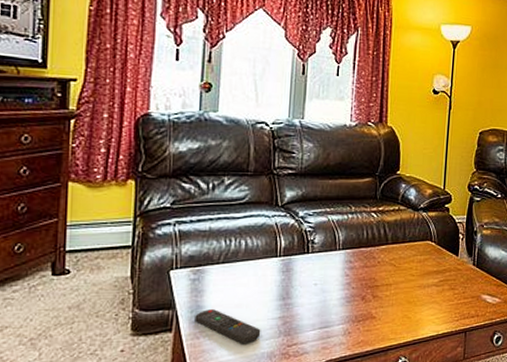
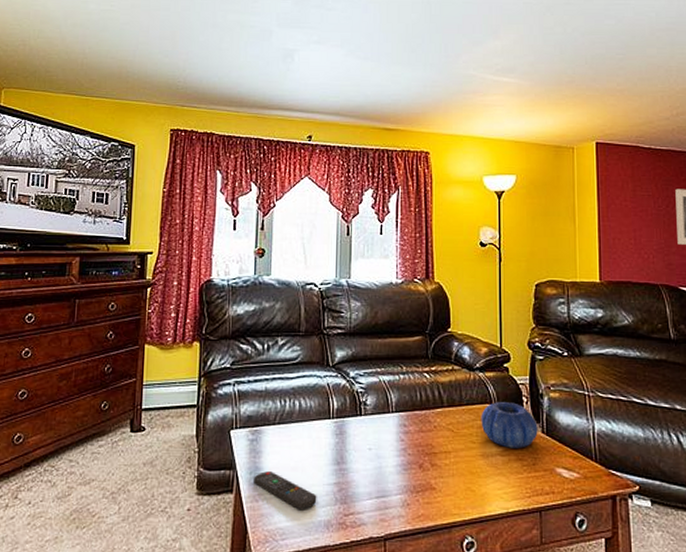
decorative bowl: none [420,239,470,279] -> present [481,402,538,448]

